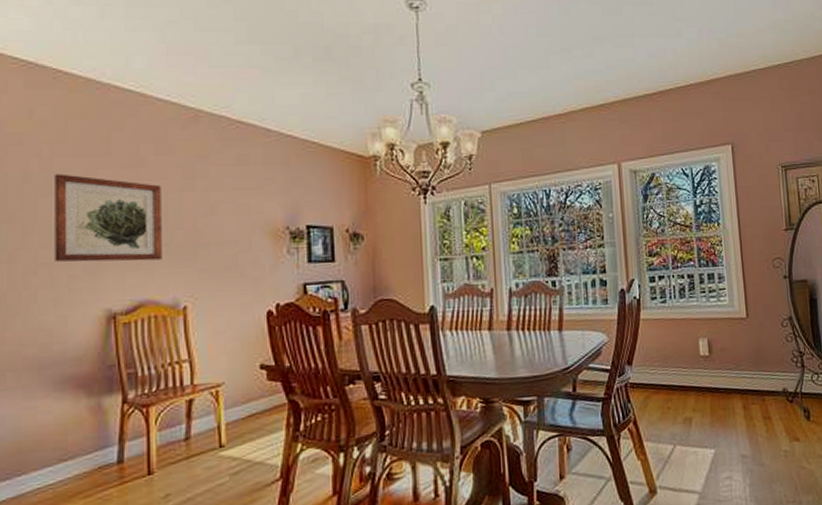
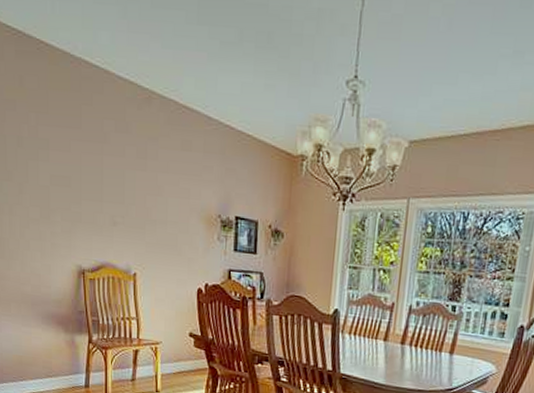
wall art: present [55,174,162,262] -> none [40,141,120,230]

